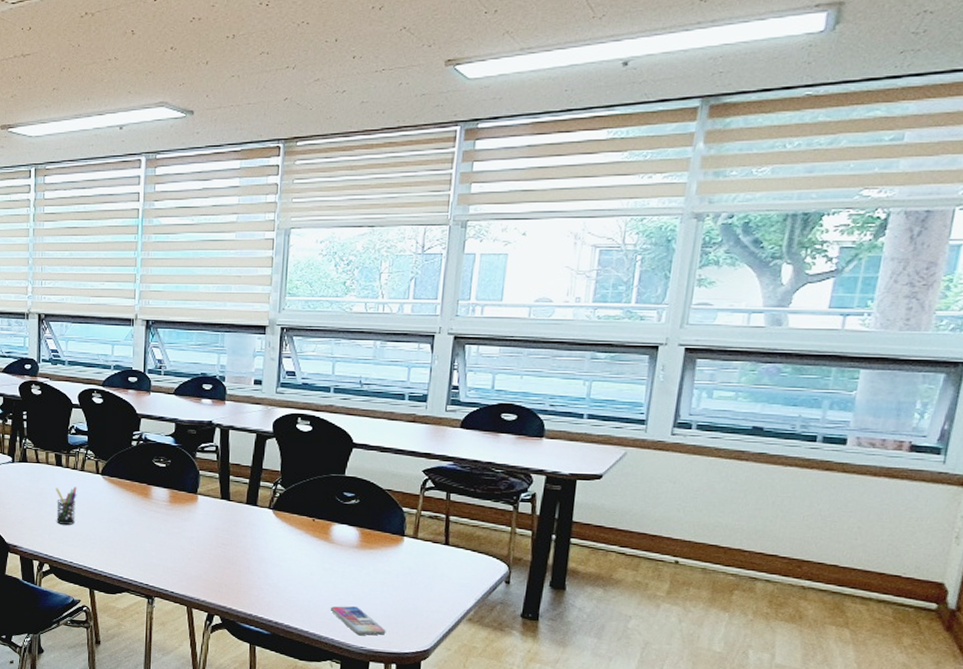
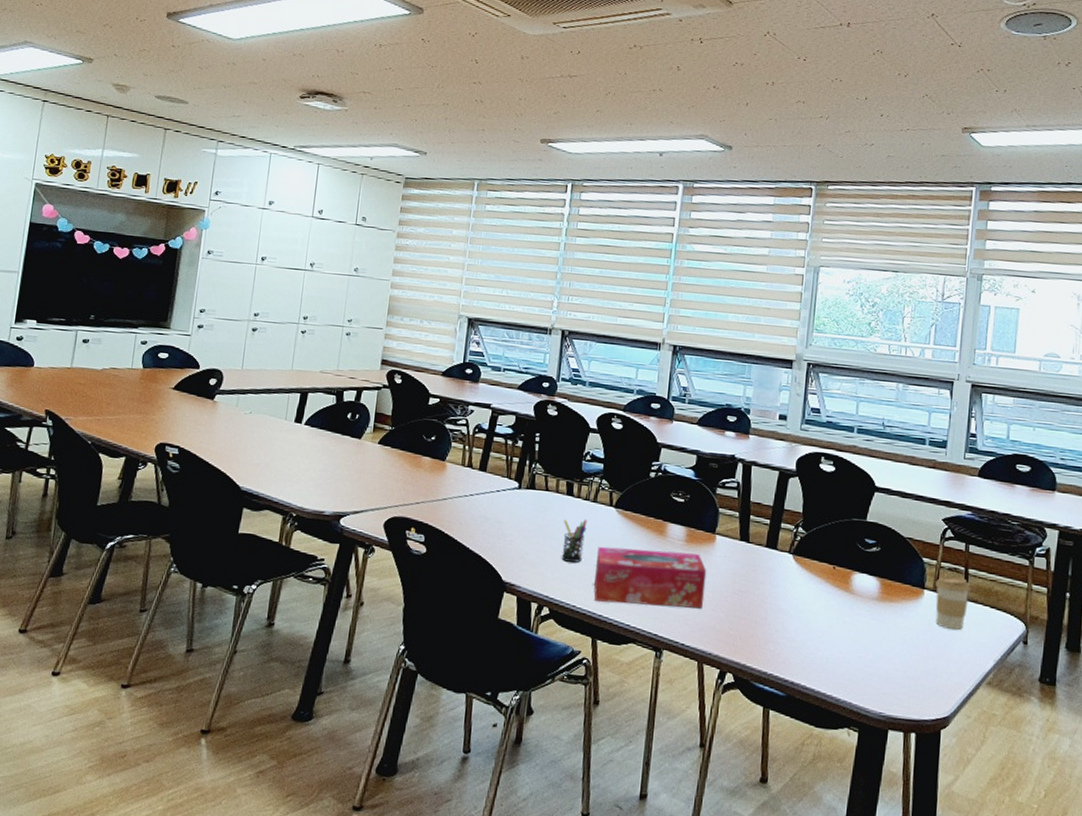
tissue box: none [87,509,191,561] -> present [593,546,707,609]
smartphone: present [330,605,386,635] -> none [848,664,906,699]
coffee cup: none [415,524,452,573] -> present [935,576,971,631]

